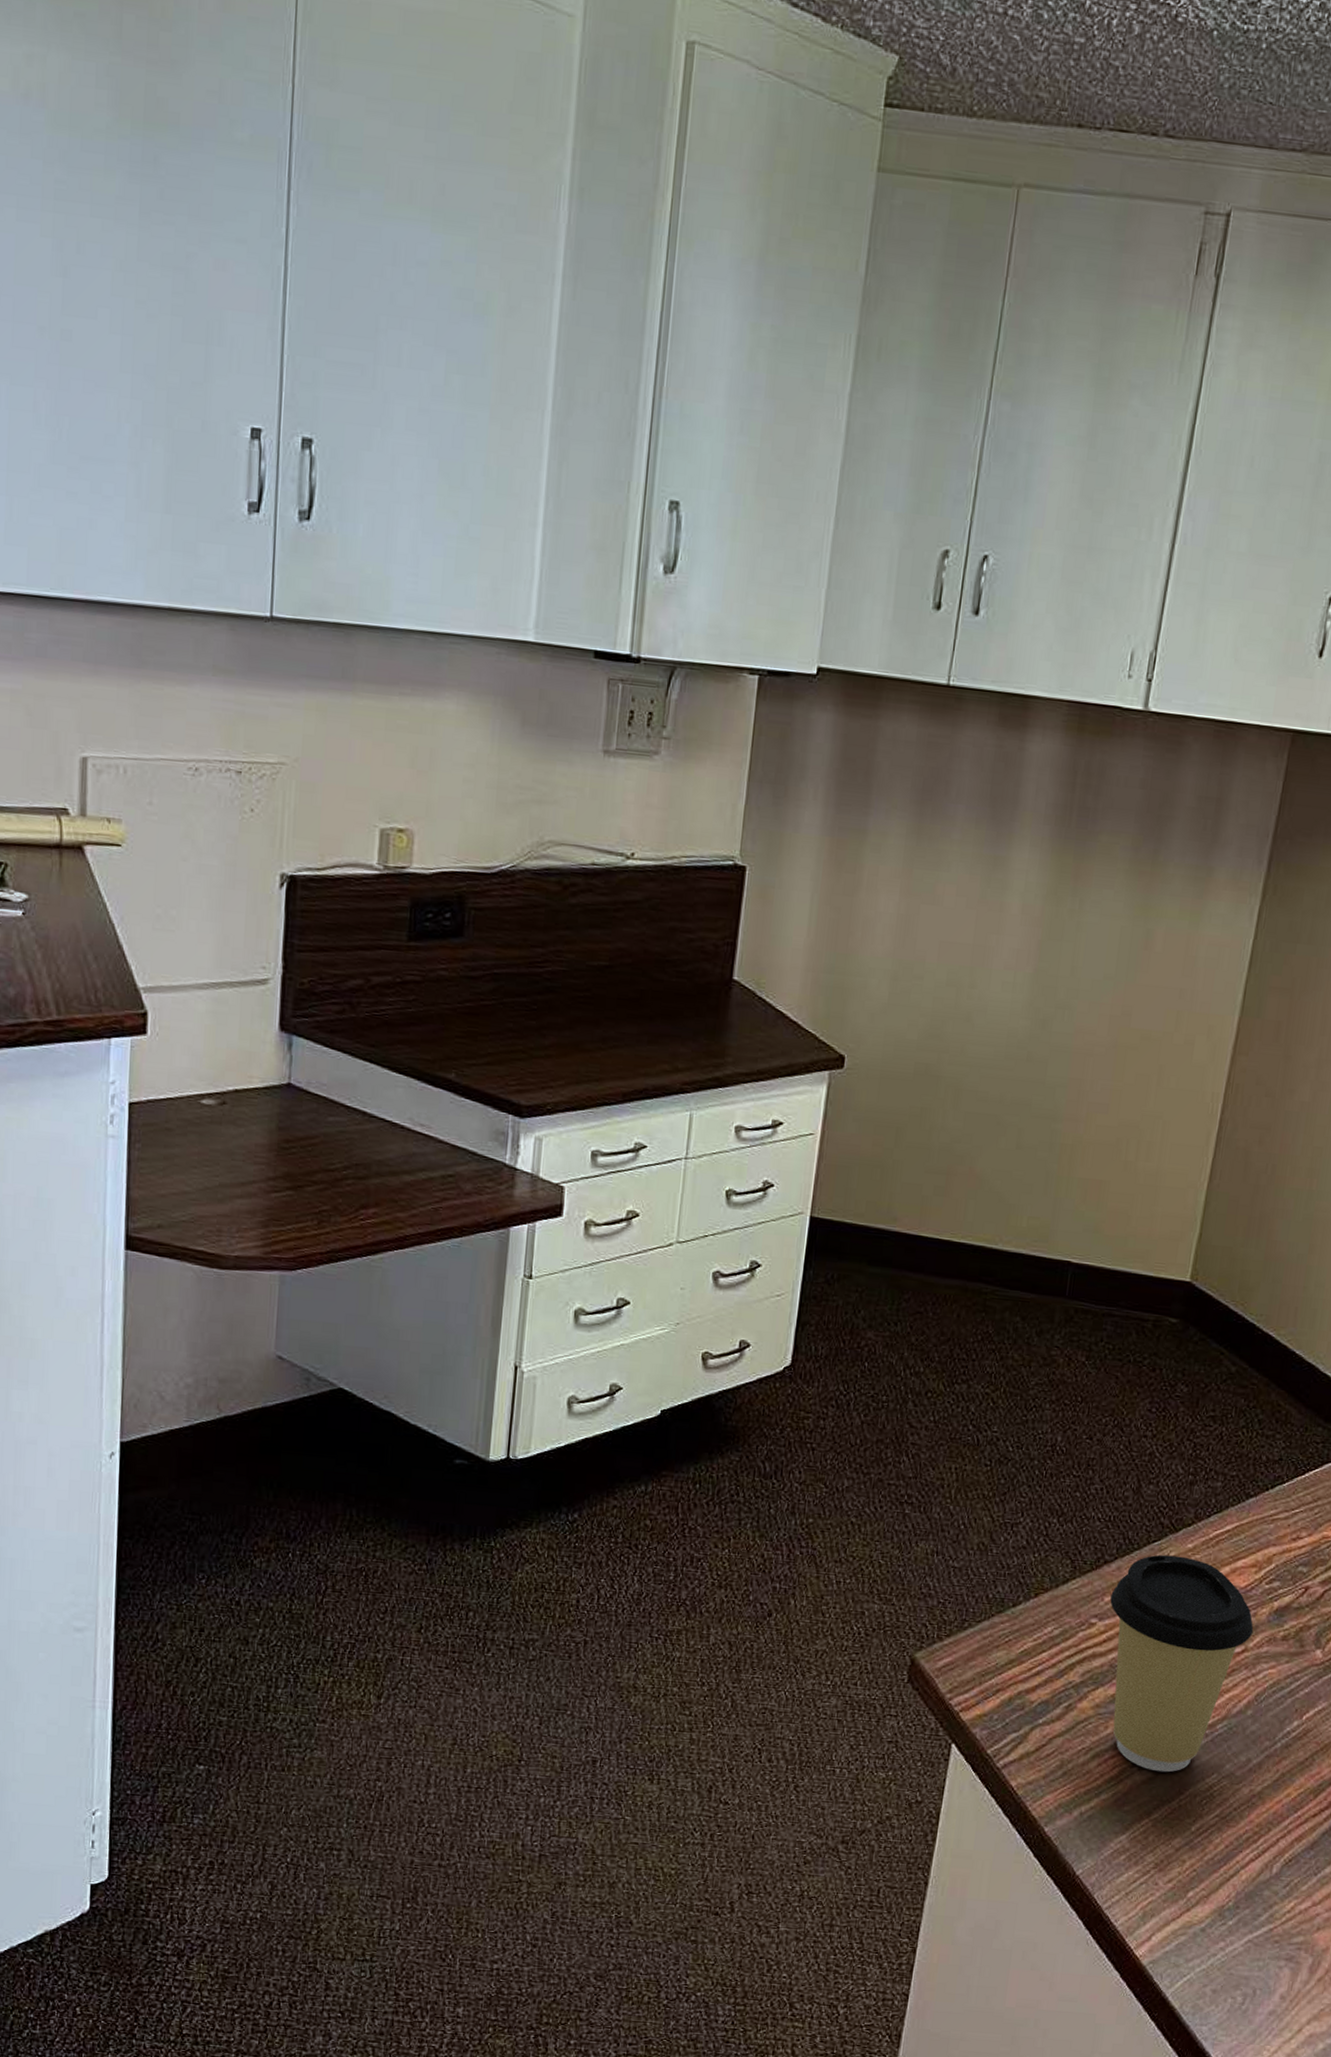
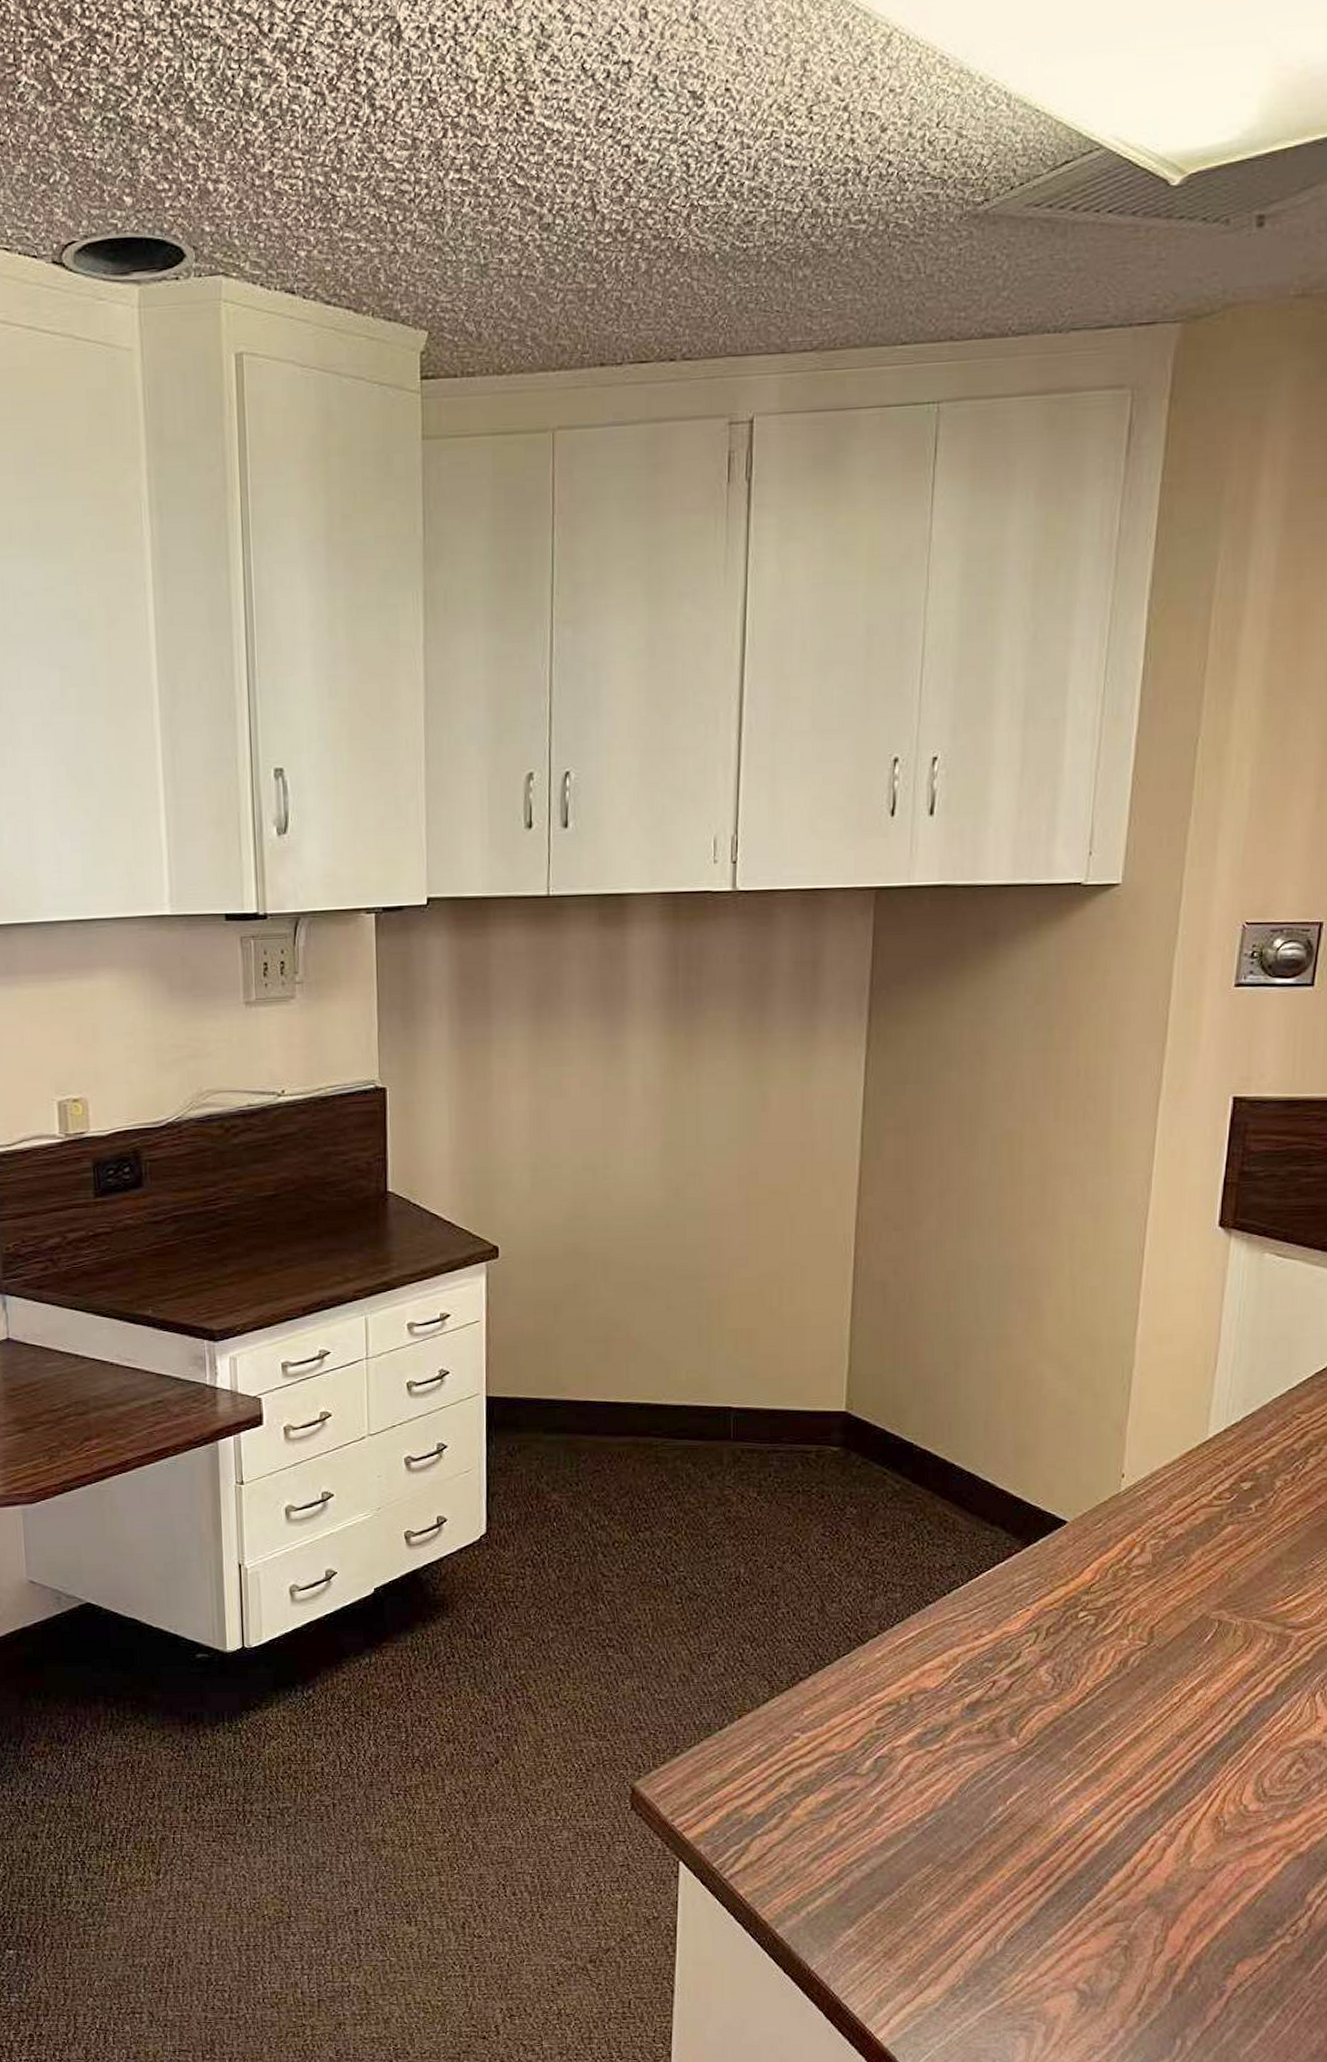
coffee cup: present [1110,1554,1254,1773] -> none [809,1666,949,1867]

